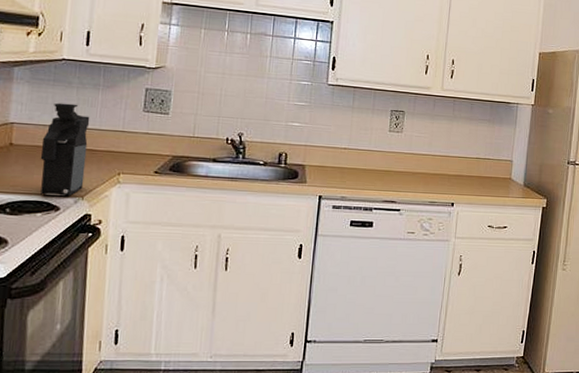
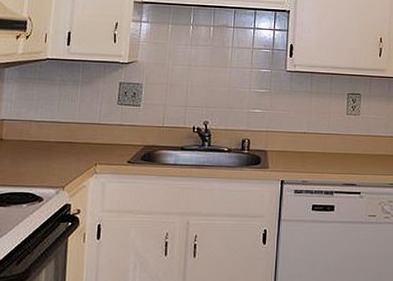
coffee maker: present [40,102,90,196] -> none [26,99,71,187]

